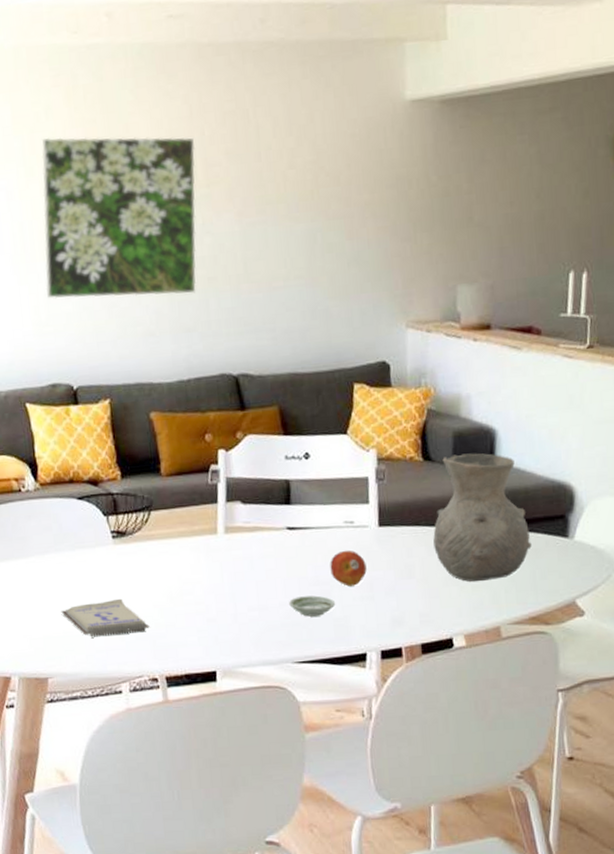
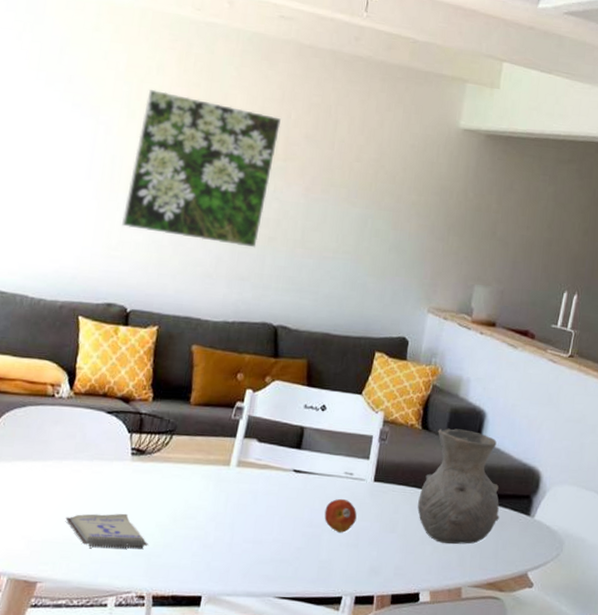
saucer: present [289,595,336,617] -> none [282,535,324,556]

